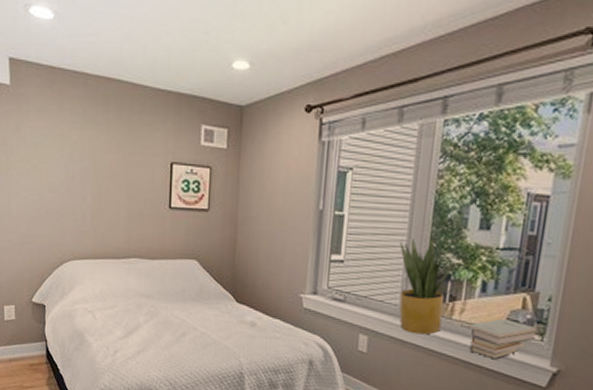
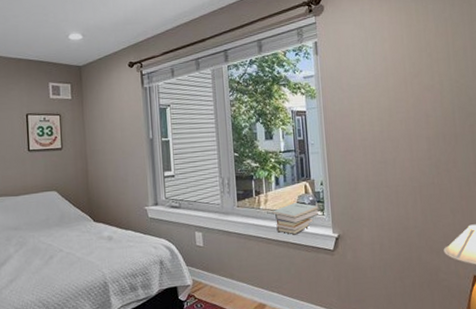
planter: present [399,235,454,335] -> none [212,147,254,225]

